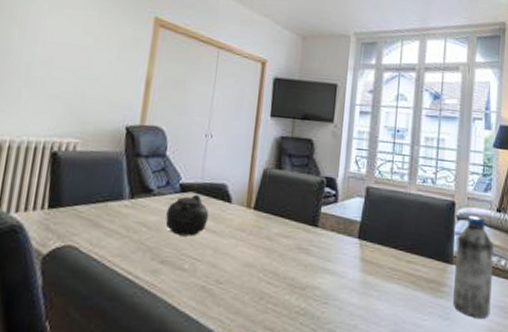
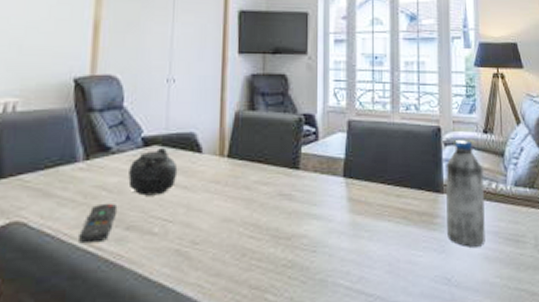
remote control: none [120,239,155,272] -> present [79,204,118,244]

